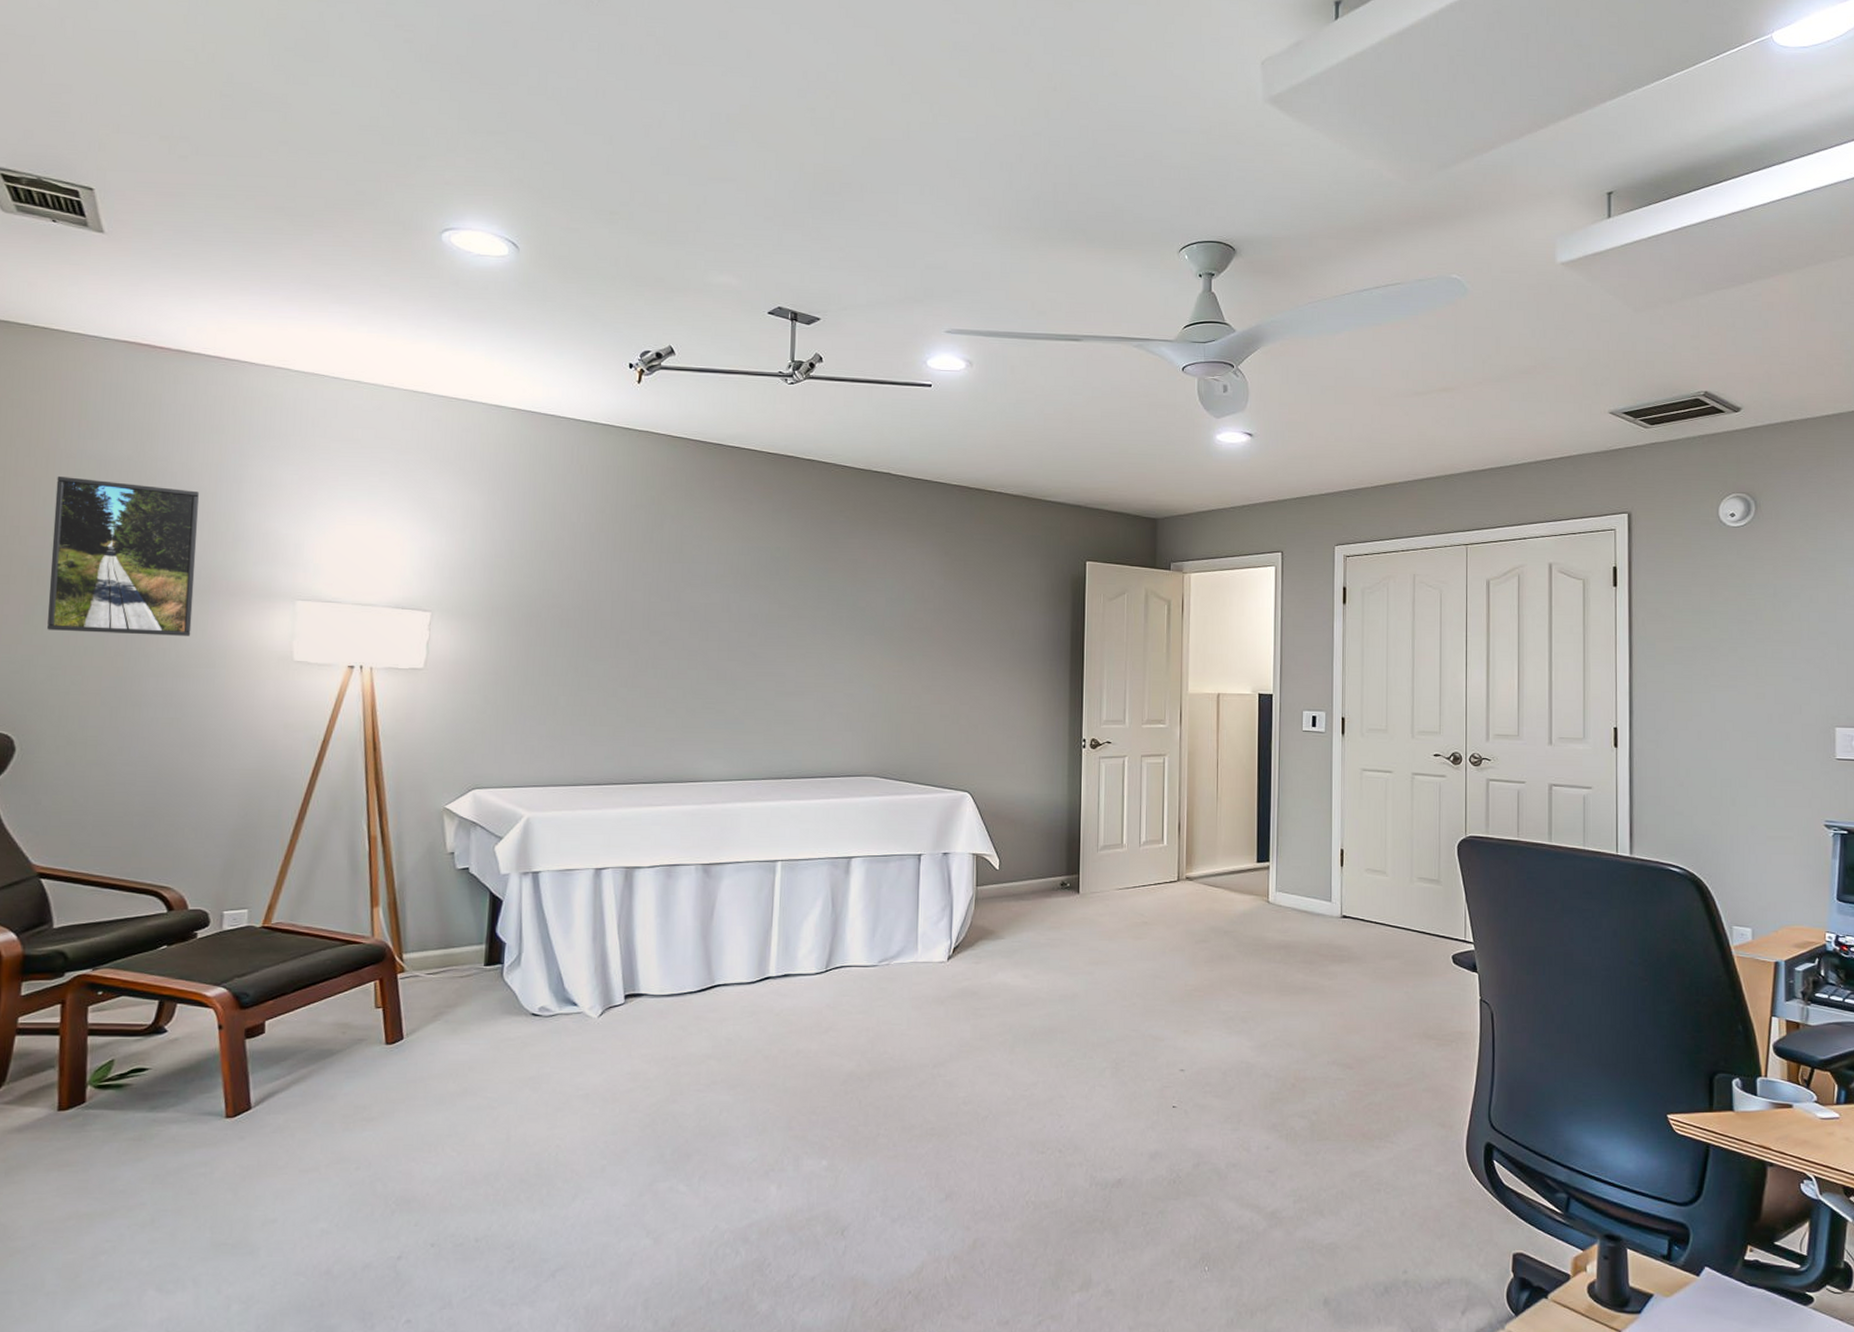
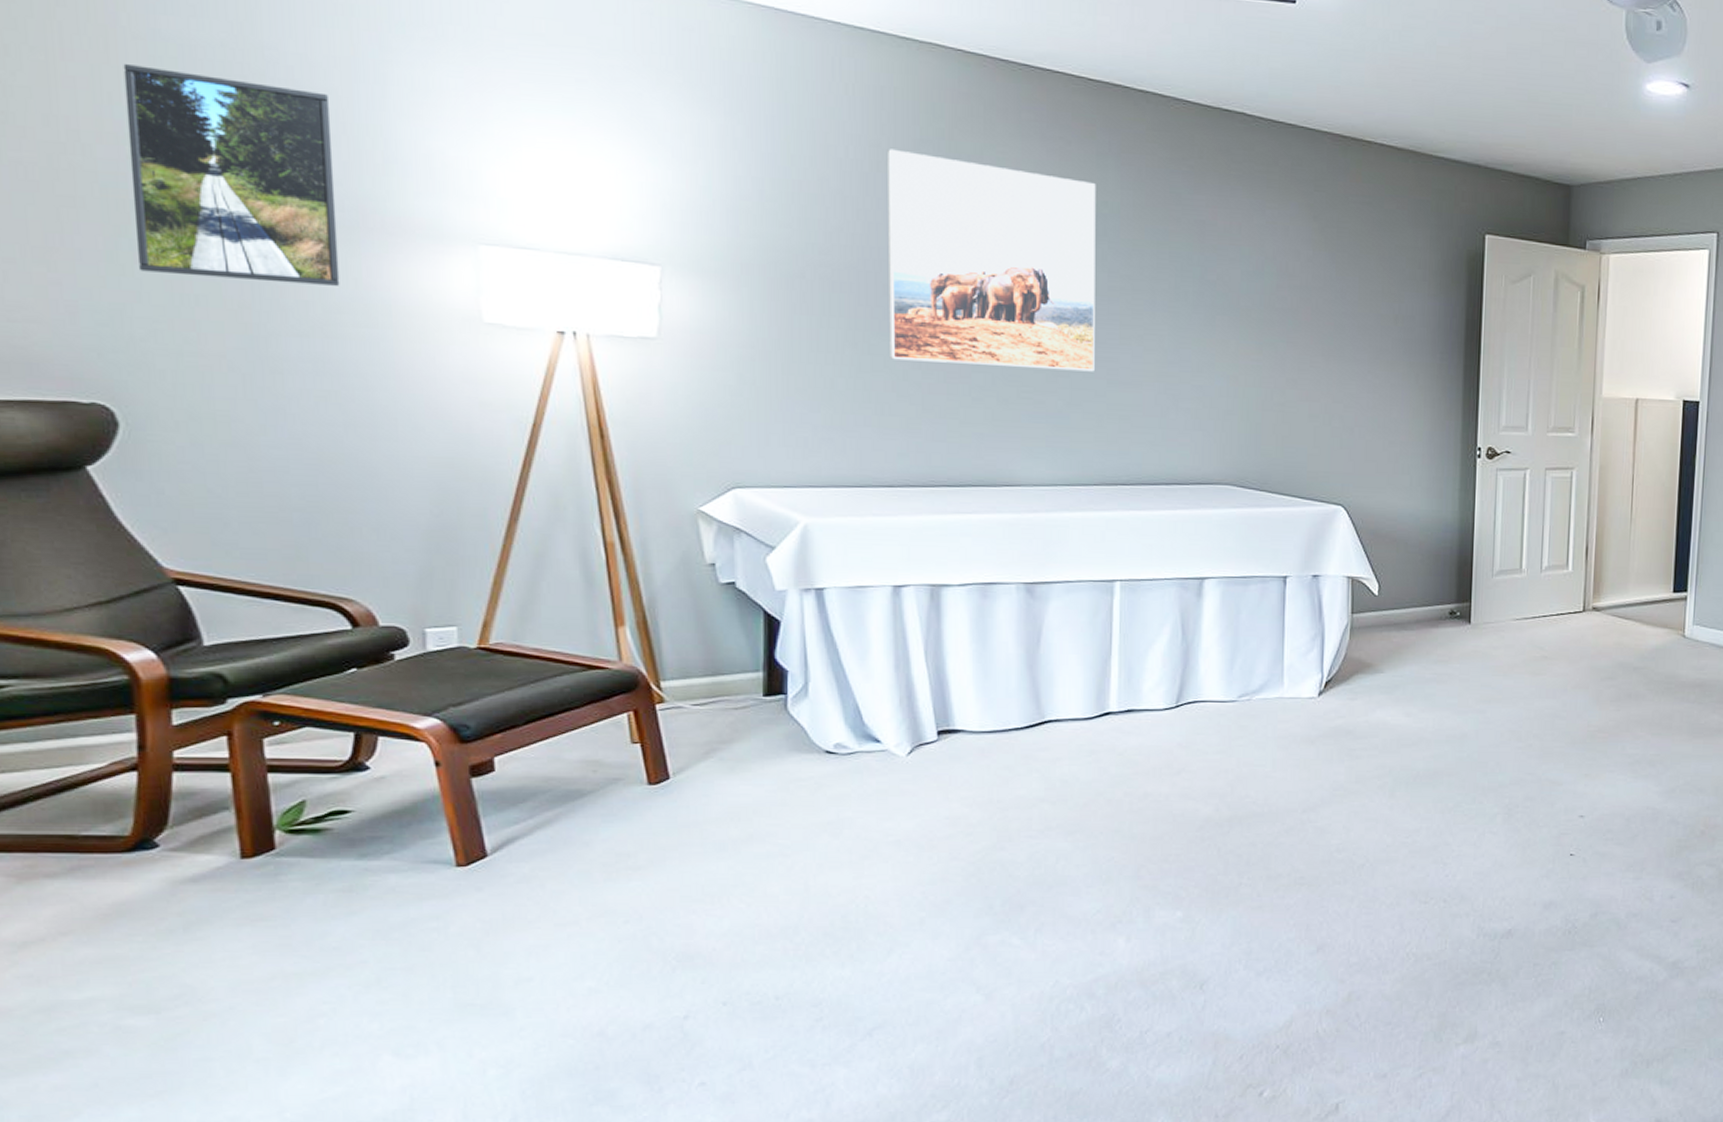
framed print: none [603,513,771,685] -> present [888,149,1096,372]

